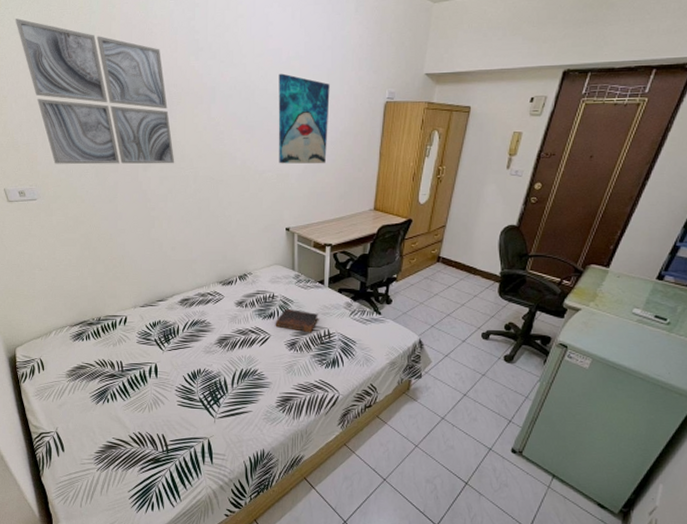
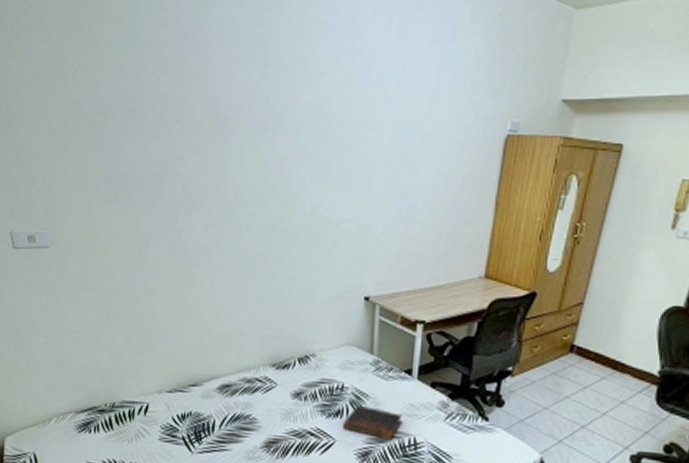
wall art: present [15,18,175,165] -> none [43,24,226,208]
wall art: present [278,73,330,164] -> none [360,96,433,215]

